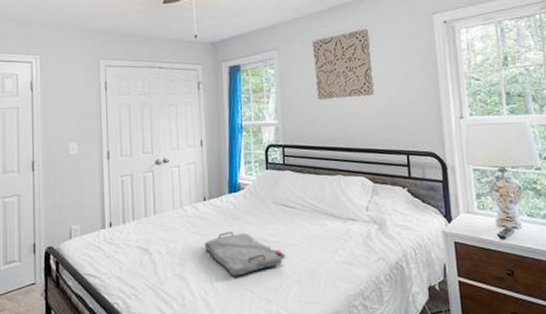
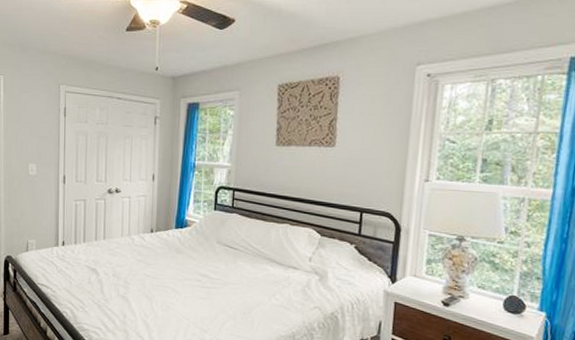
serving tray: present [204,232,286,276] -> none [148,263,225,305]

